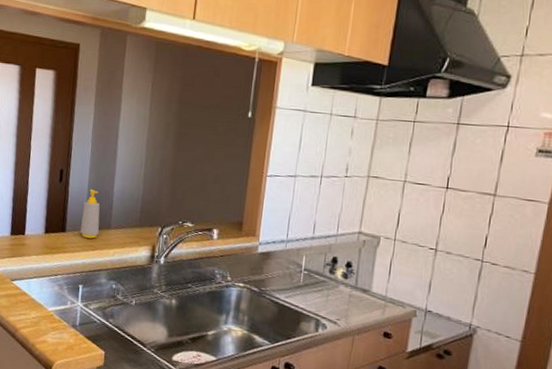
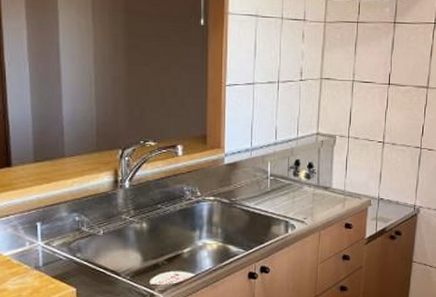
soap bottle: present [80,189,100,239] -> none [29,115,52,170]

